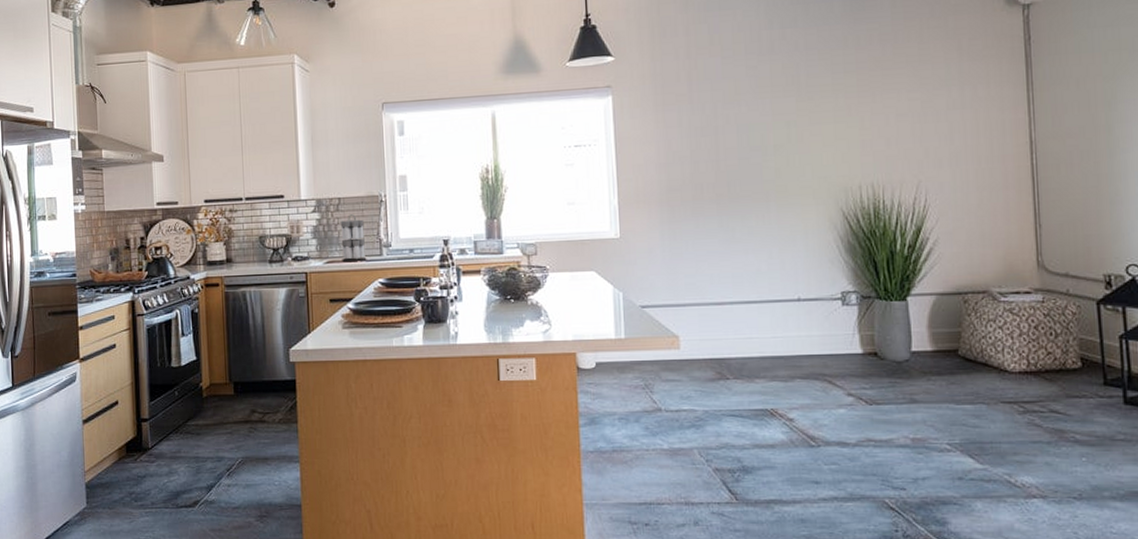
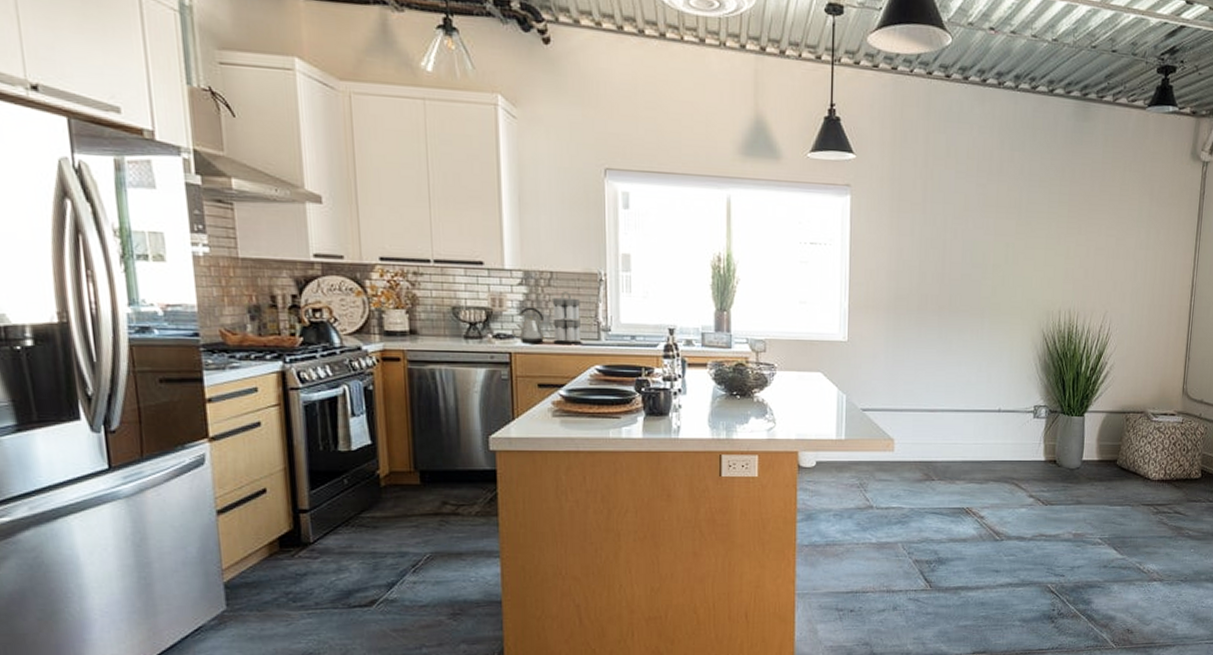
kettle: none [311,230,337,264] -> present [517,307,547,344]

